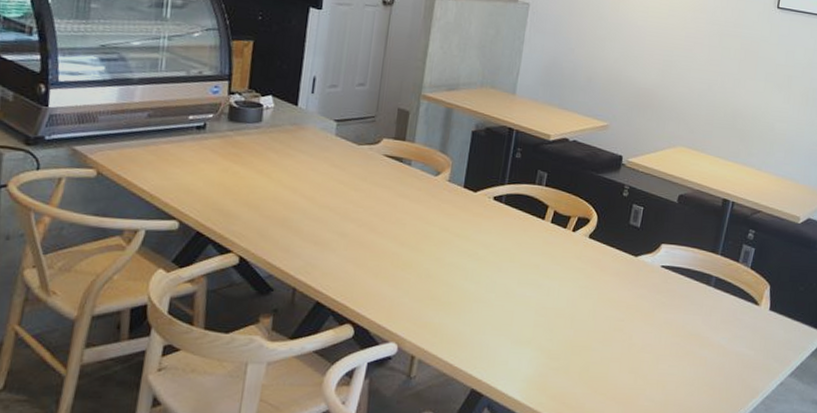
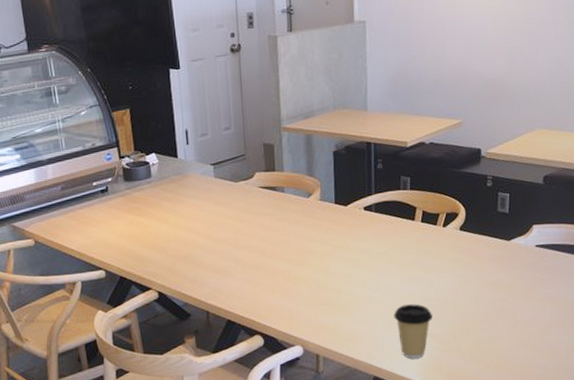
coffee cup: none [505,311,546,373] -> present [394,304,432,359]

